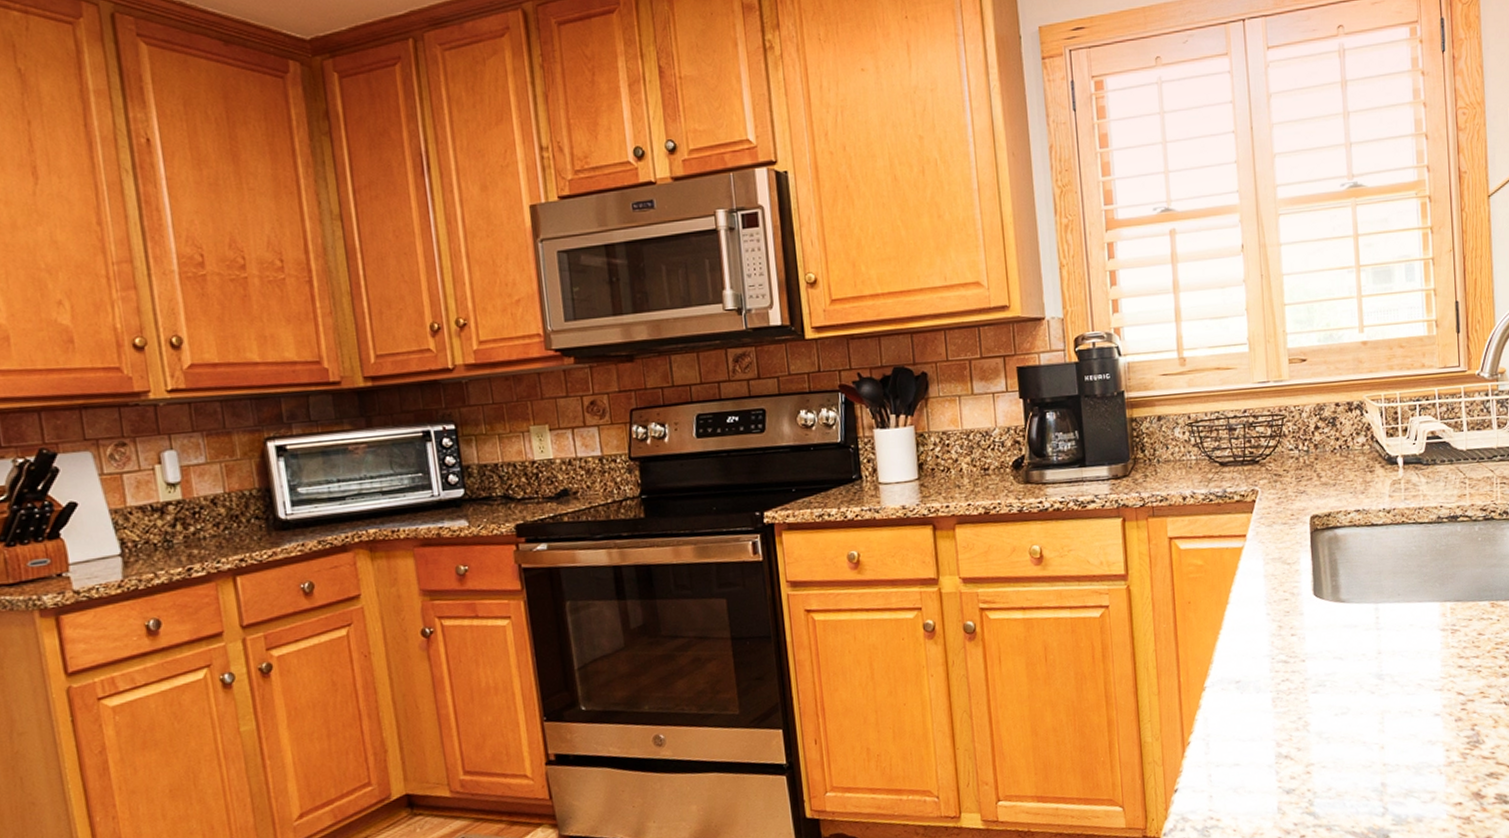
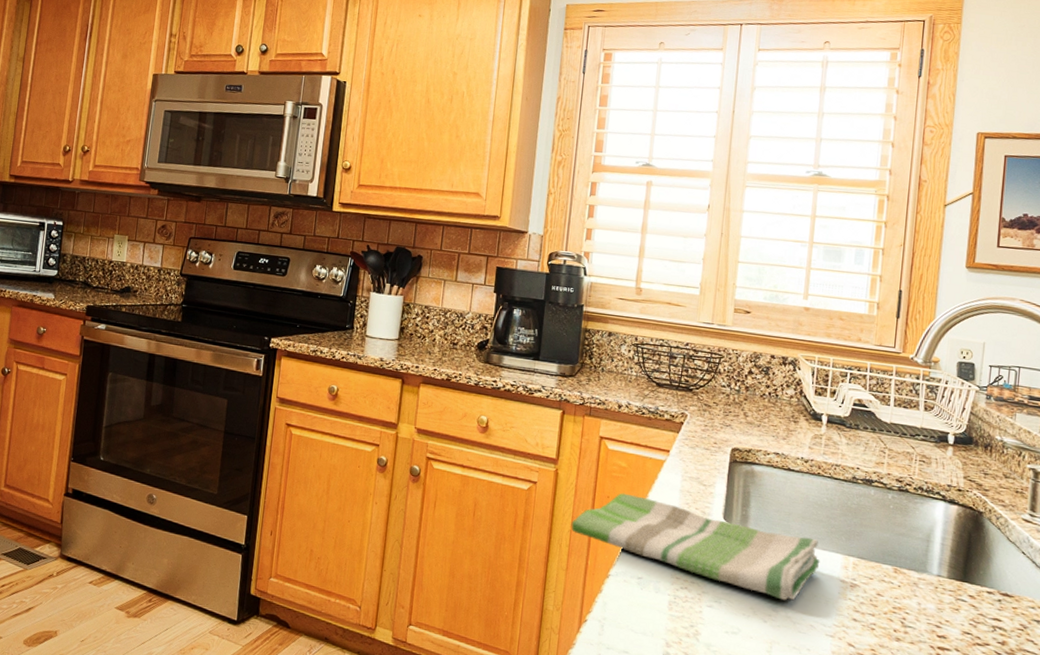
dish towel: none [1154,592,1418,666] -> present [571,493,820,601]

